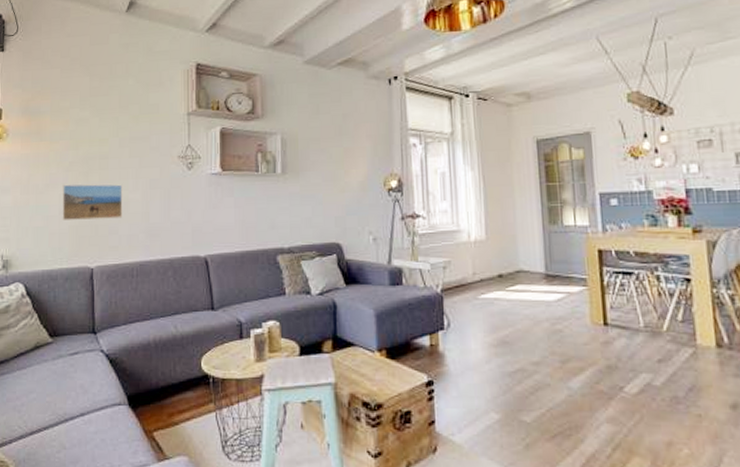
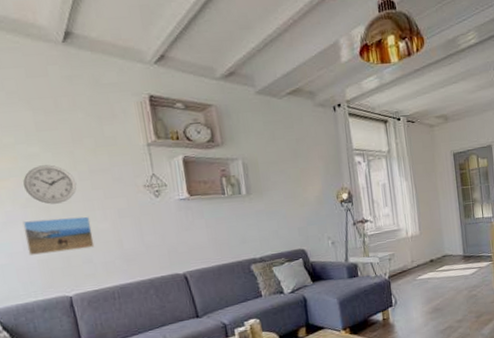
wall clock: none [69,130,116,170] -> present [23,165,77,204]

